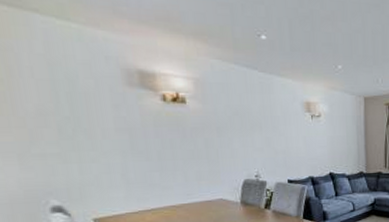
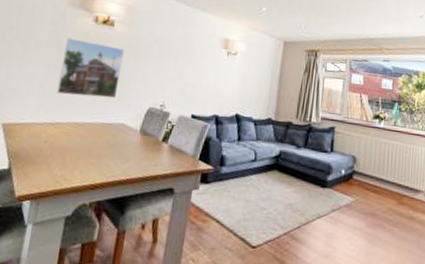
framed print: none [137,122,209,181] -> present [56,38,124,99]

